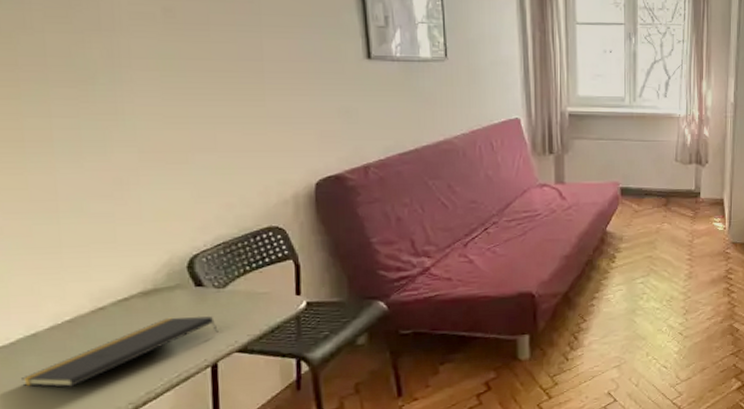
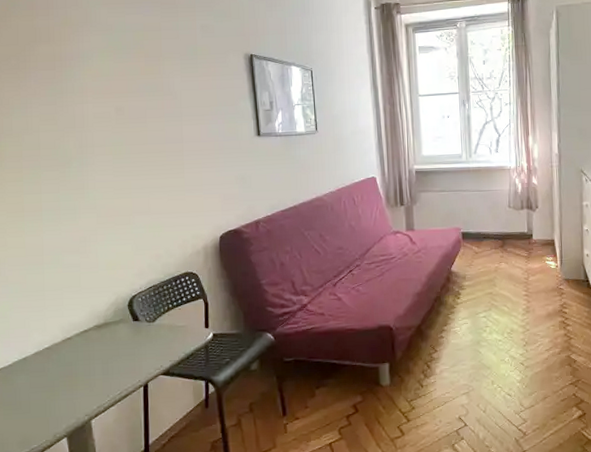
notepad: present [22,315,219,387] -> none [15,344,149,401]

